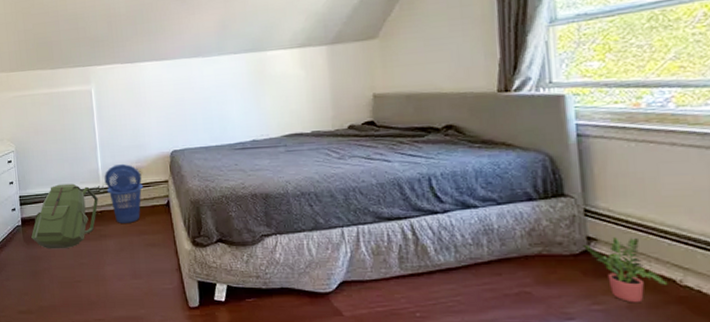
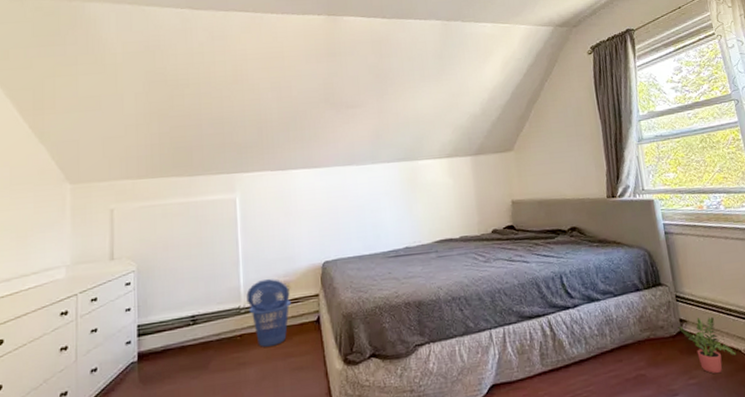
backpack: present [31,183,98,249] -> none [150,305,238,388]

